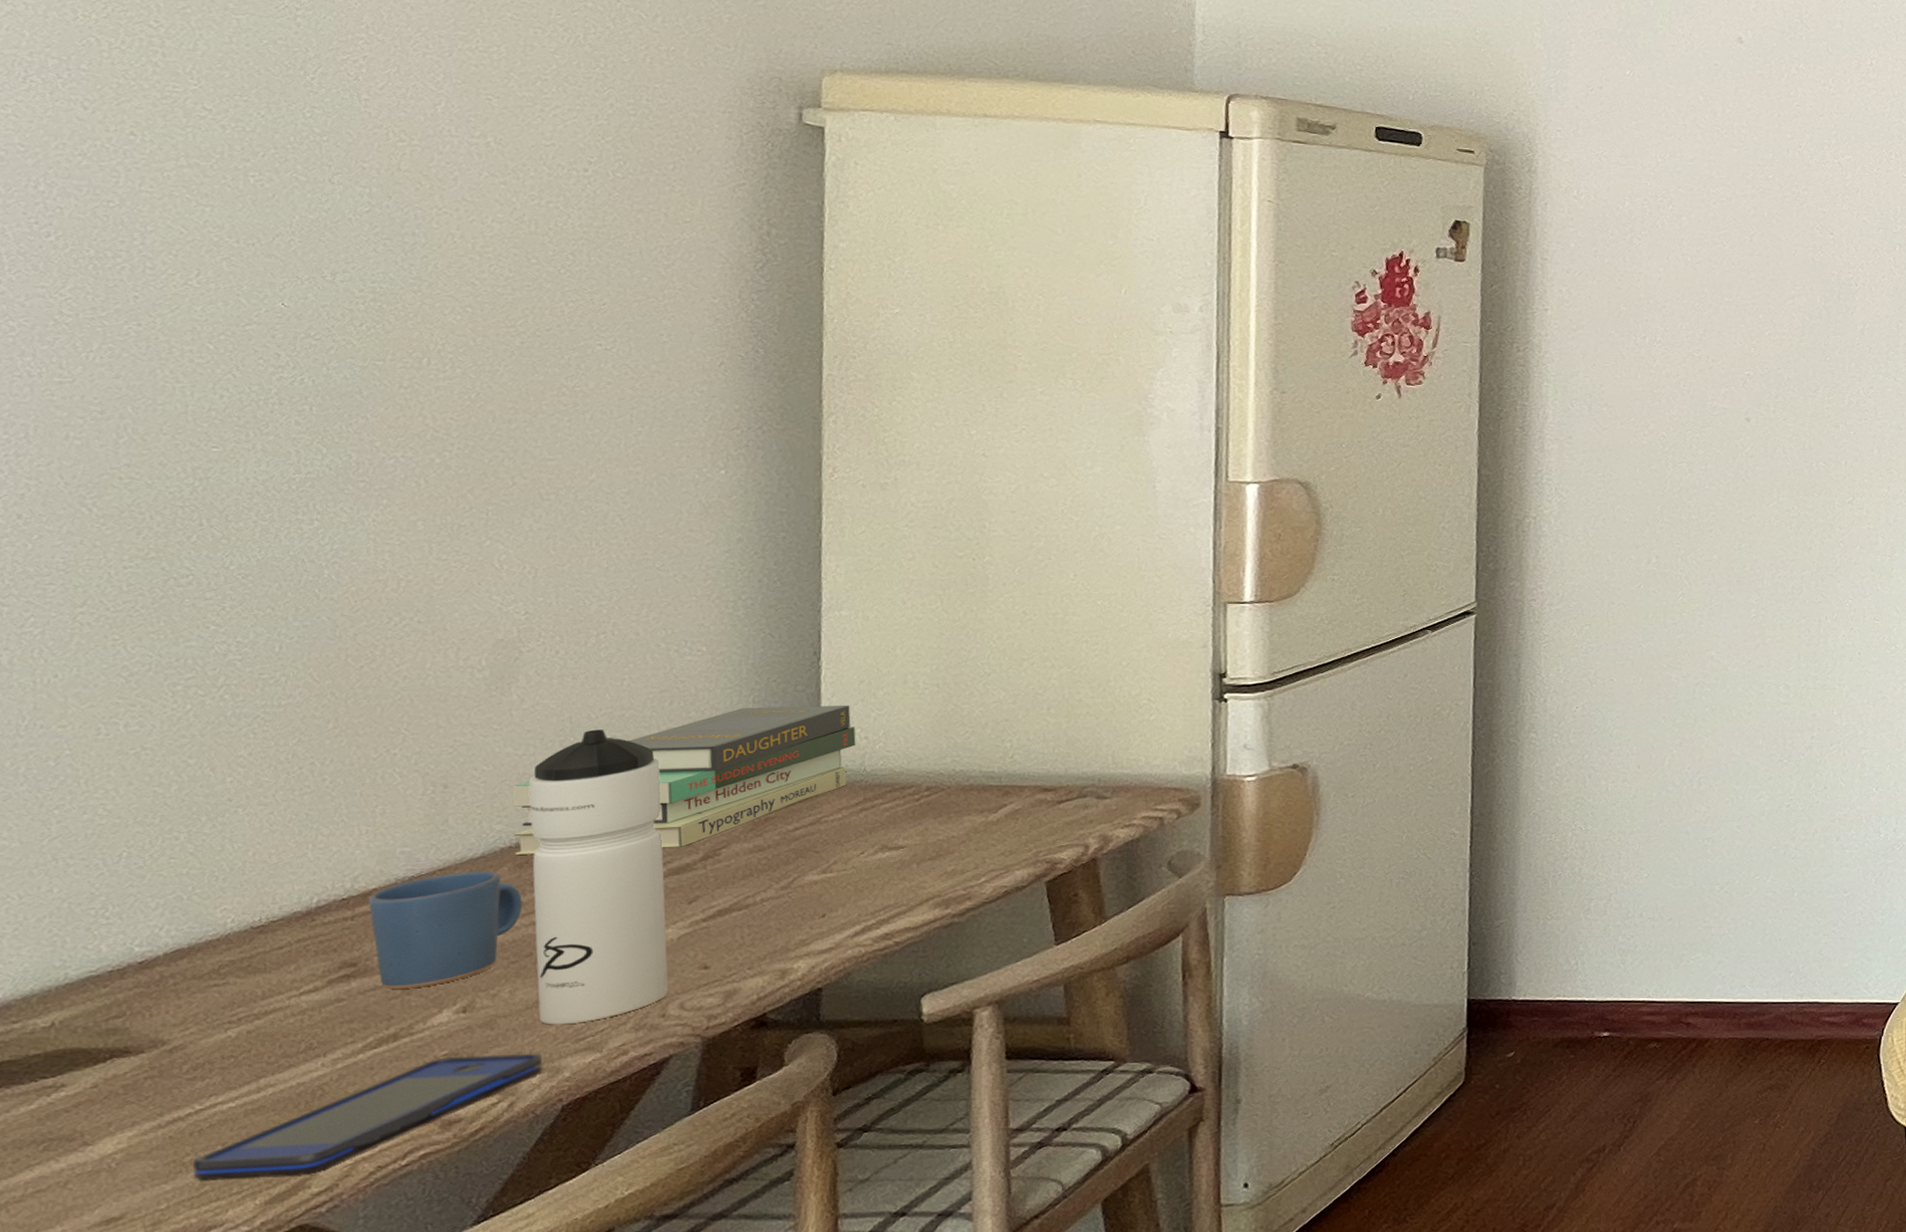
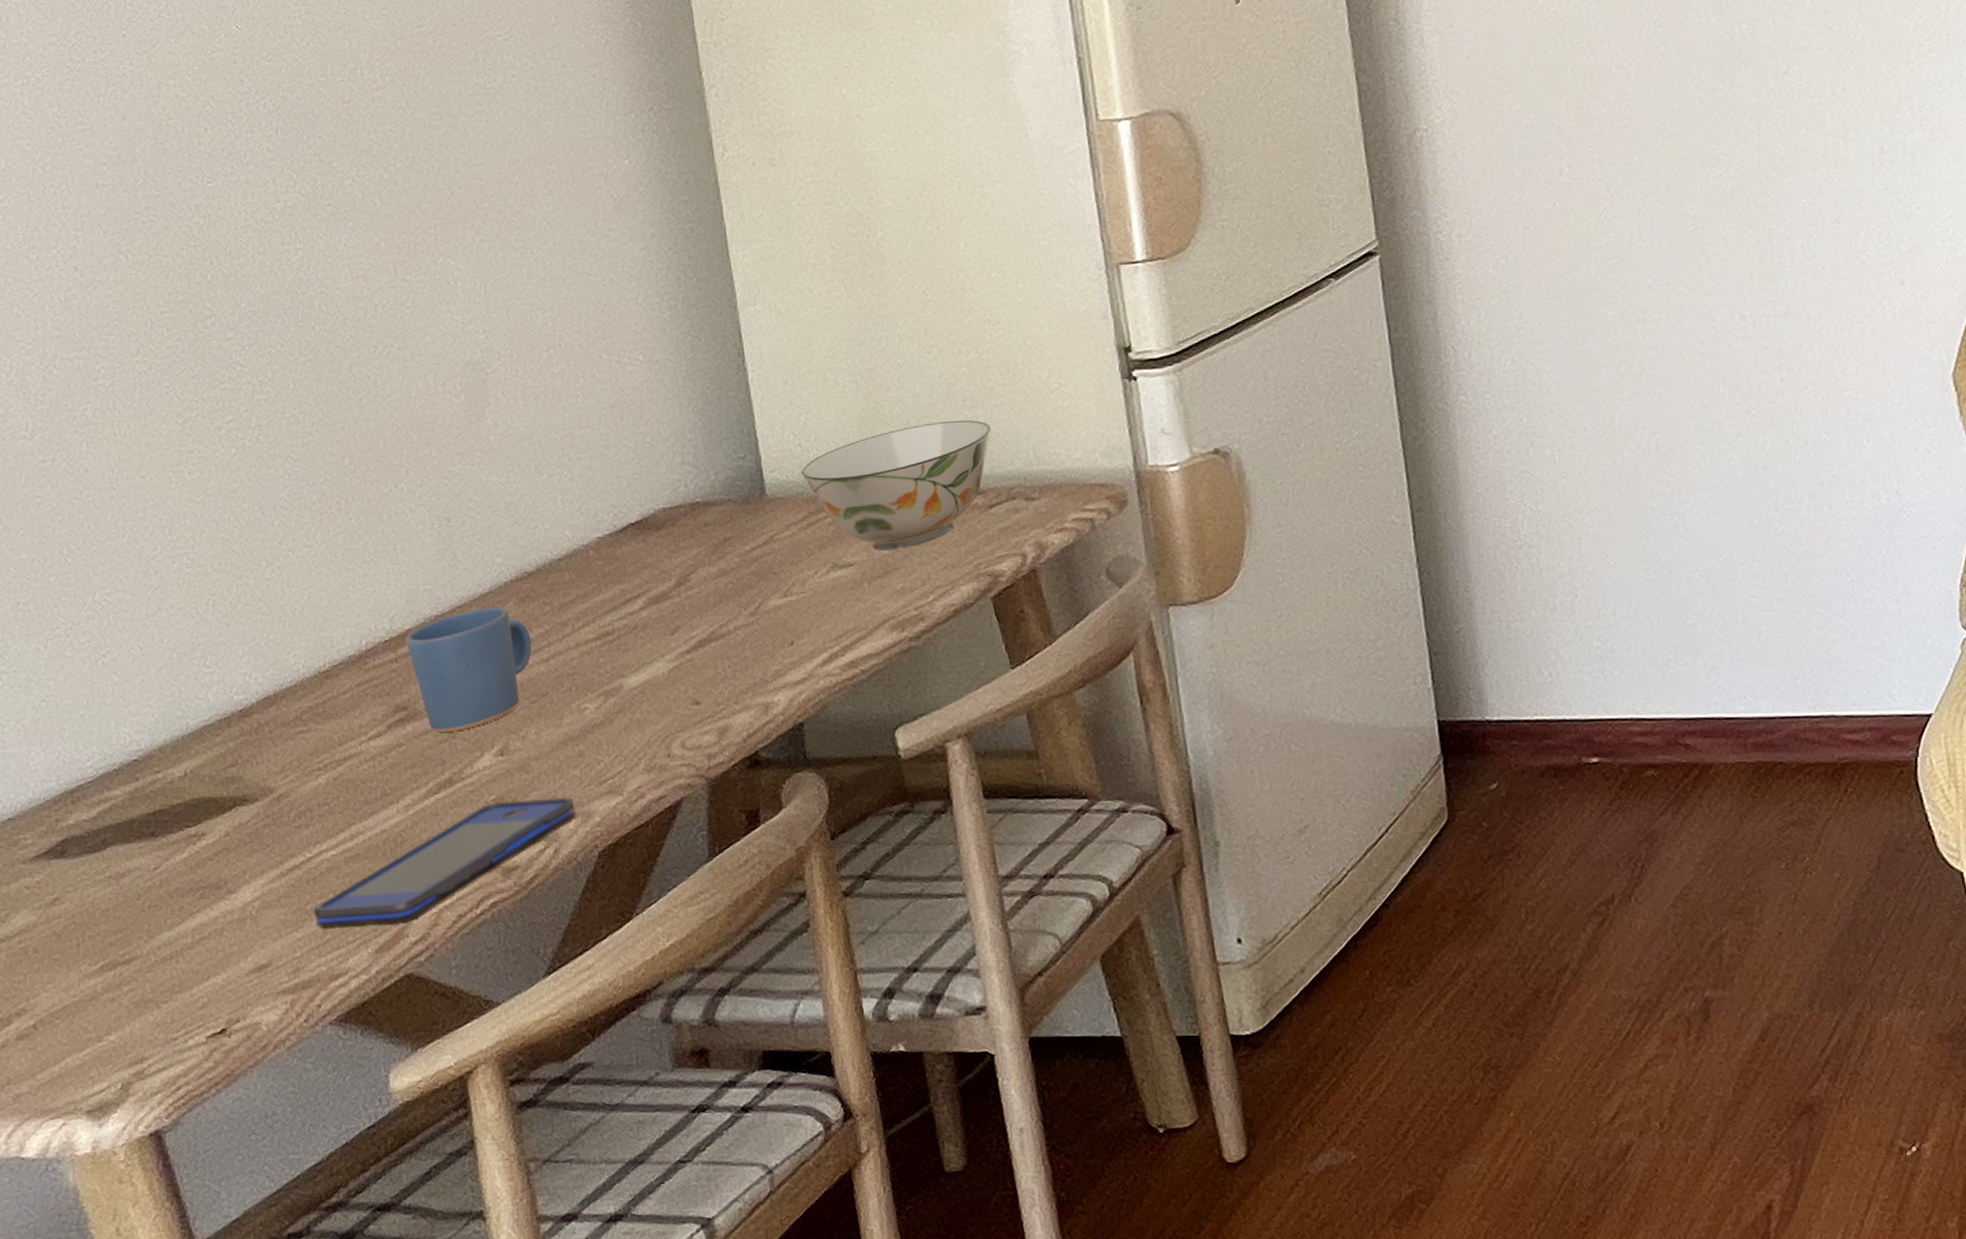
books: present [512,705,856,855] -> none [503,409,791,589]
water bottle: present [529,729,669,1025] -> none [516,451,669,767]
soup bowl: none [863,725,1072,836] -> present [801,419,991,551]

